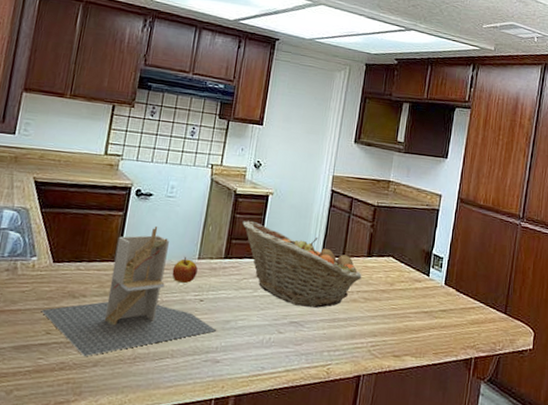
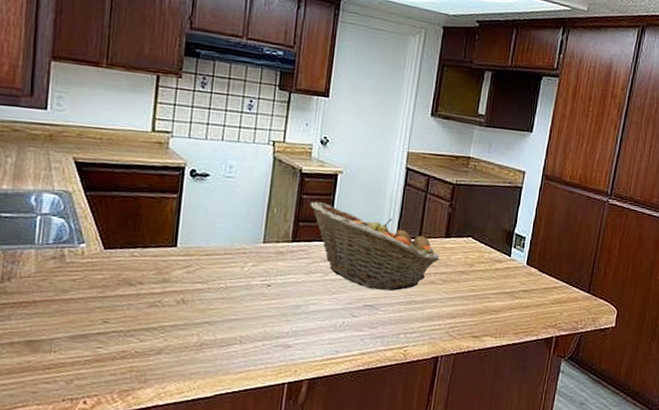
architectural model: present [41,225,216,357] -> none [95,208,286,345]
apple: present [172,256,198,283] -> none [235,240,263,268]

